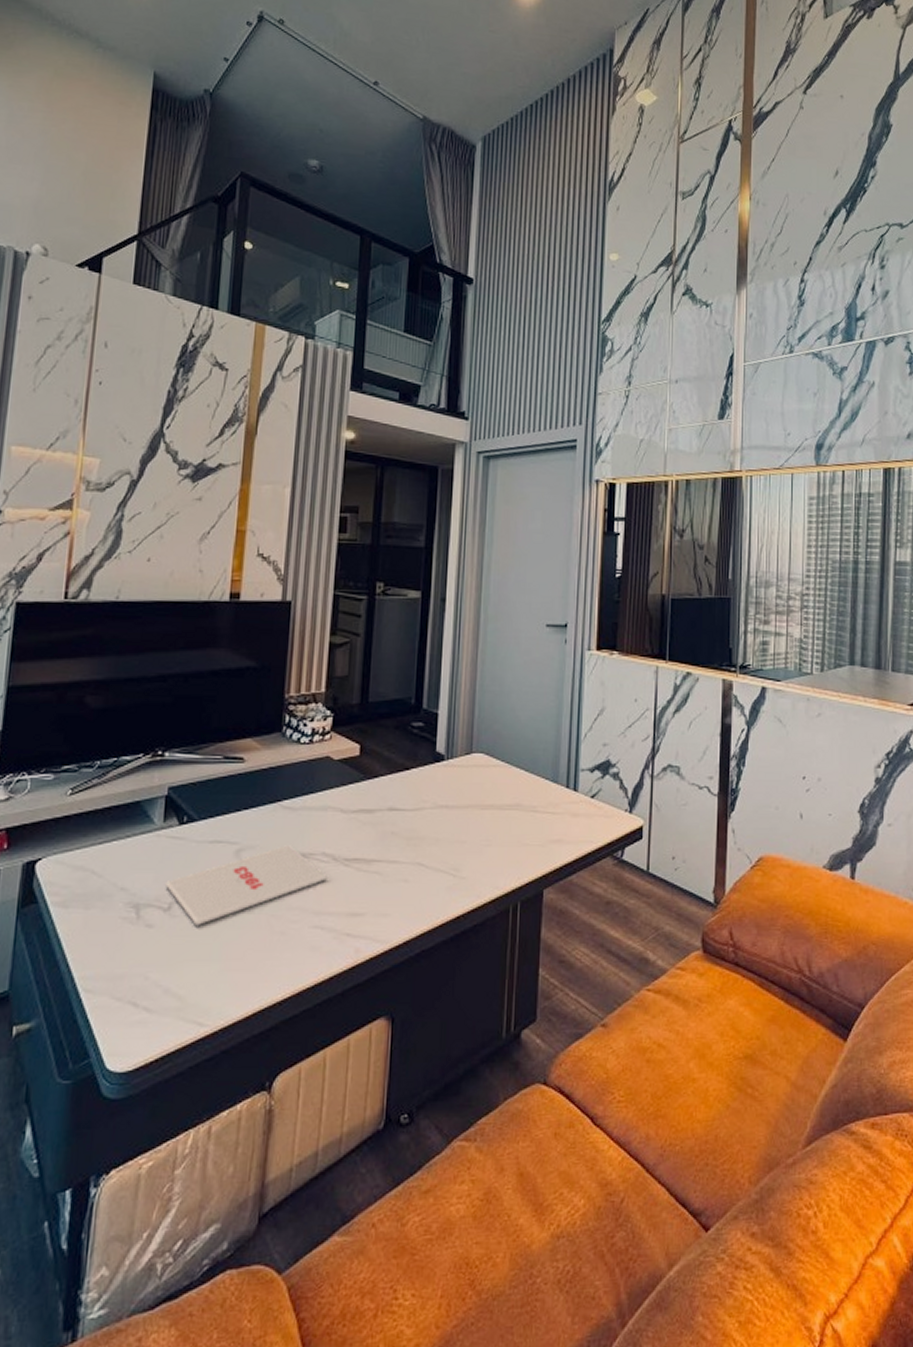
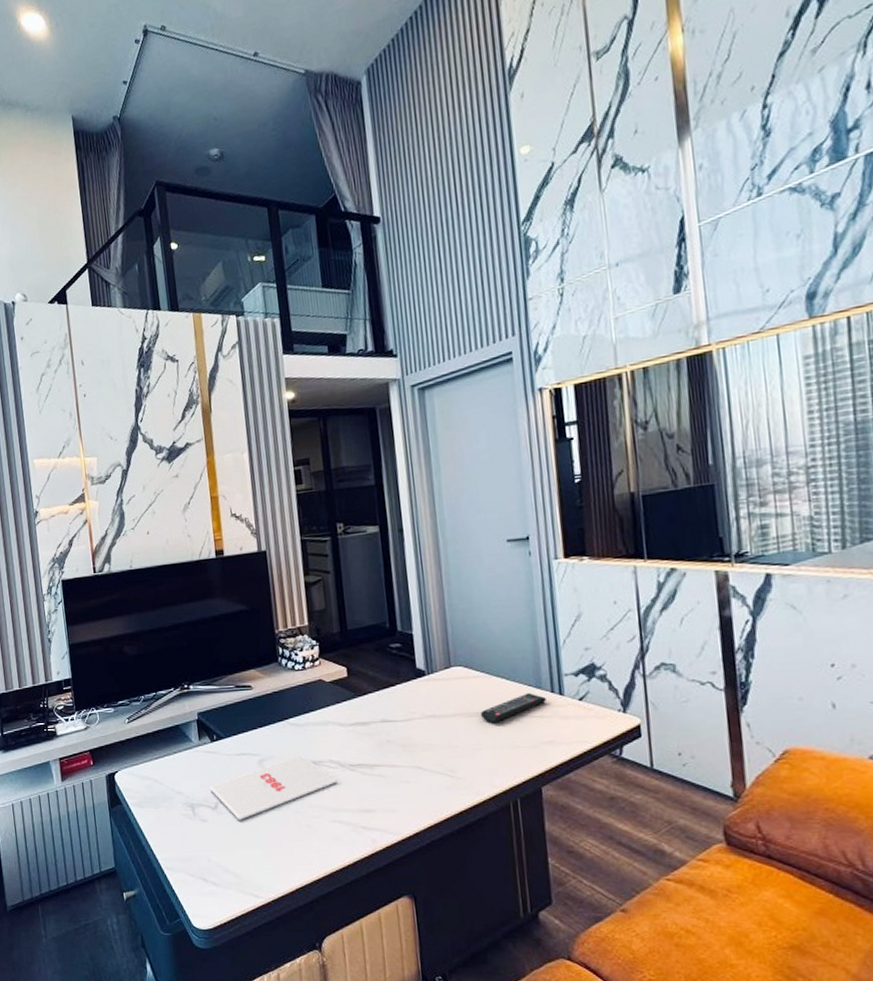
remote control: none [493,786,560,817] -> present [480,692,546,722]

